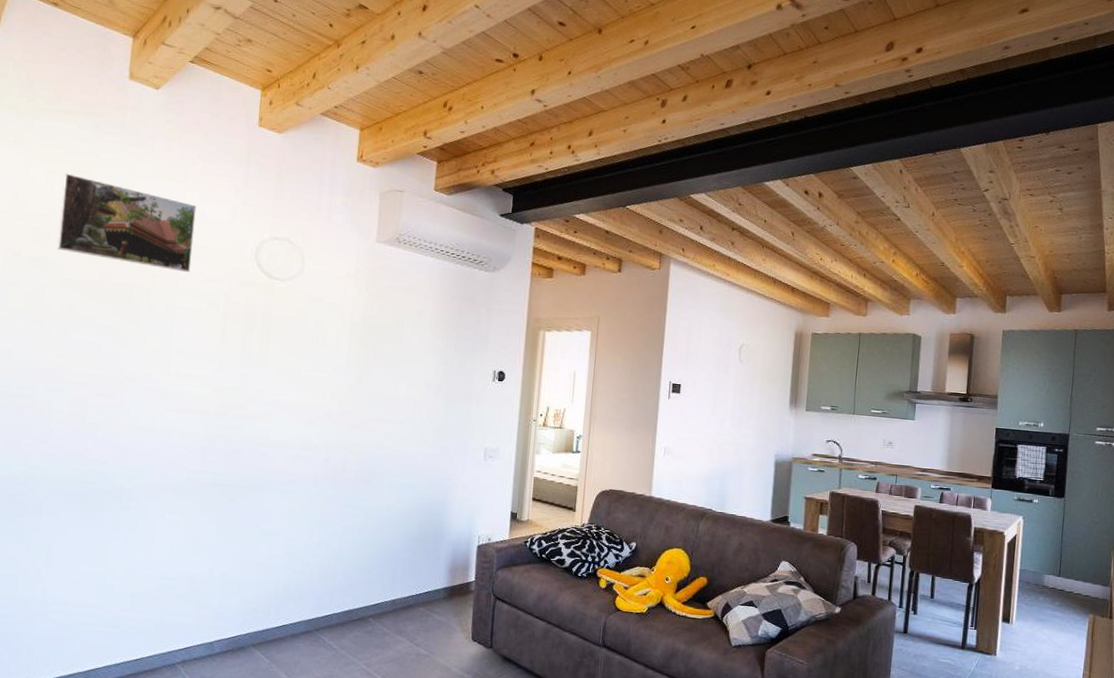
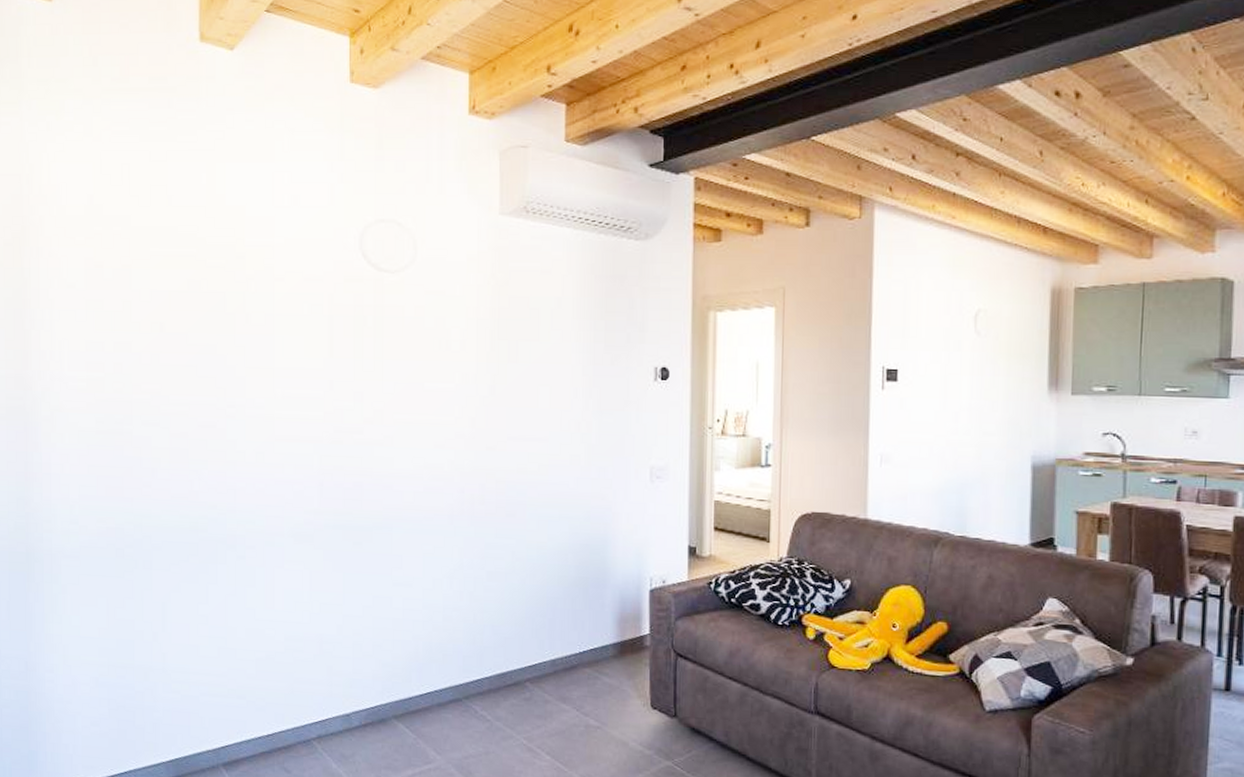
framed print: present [57,173,197,273] -> none [140,164,288,272]

